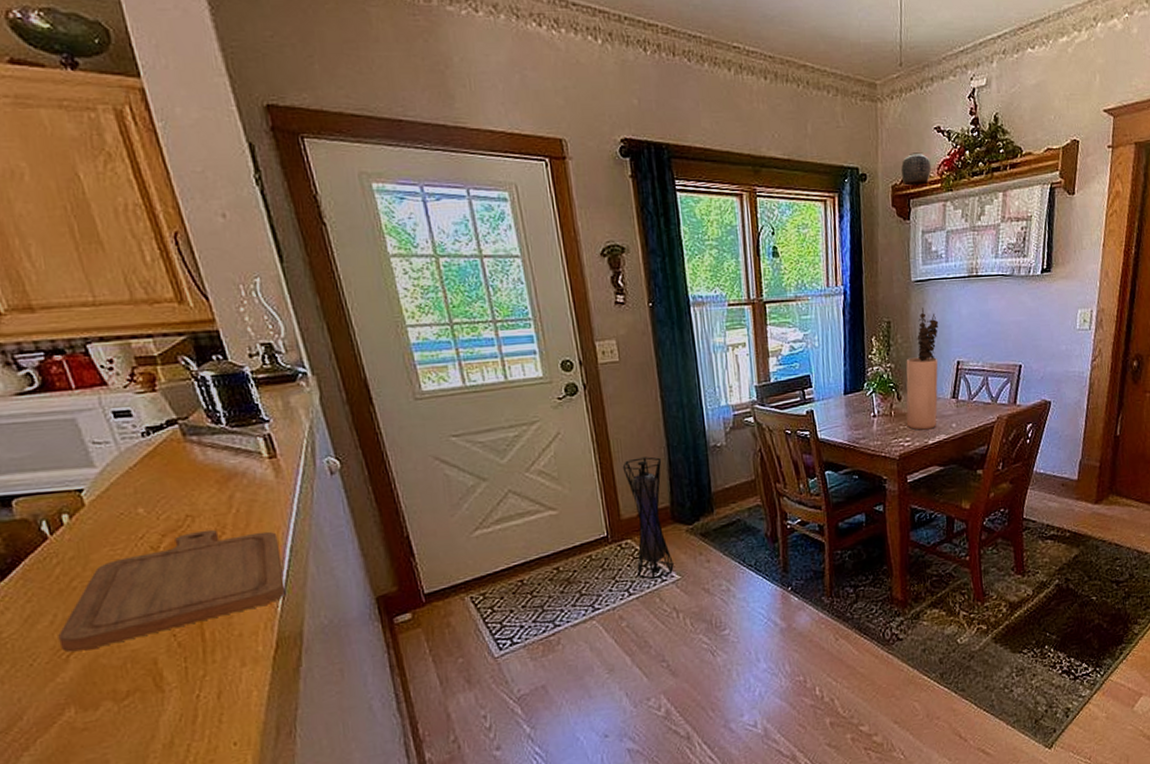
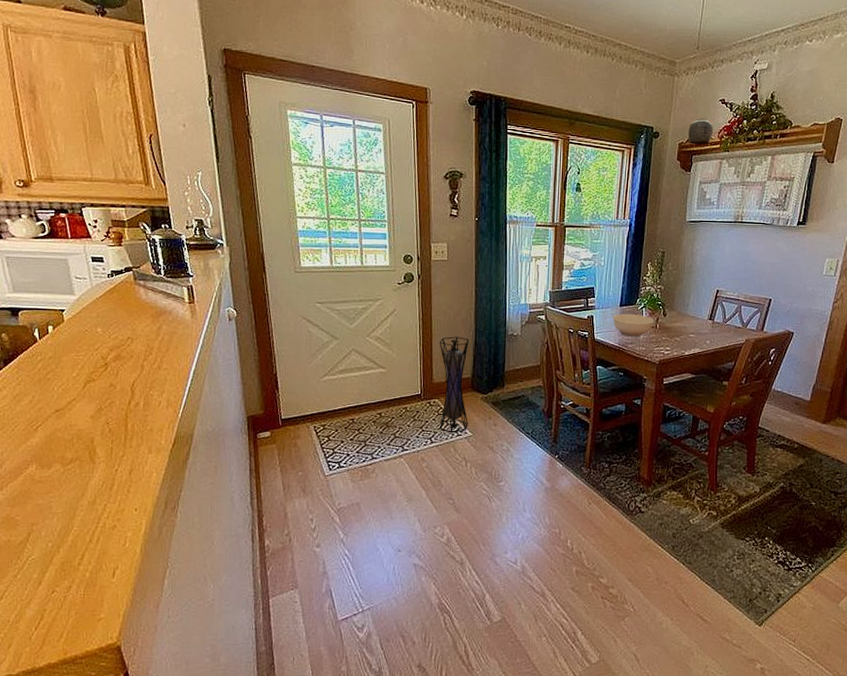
chopping board: present [58,529,286,653] -> none [33,349,187,425]
bowl: none [836,402,888,430] -> present [612,313,654,337]
vase: present [906,308,939,431] -> none [668,243,705,343]

